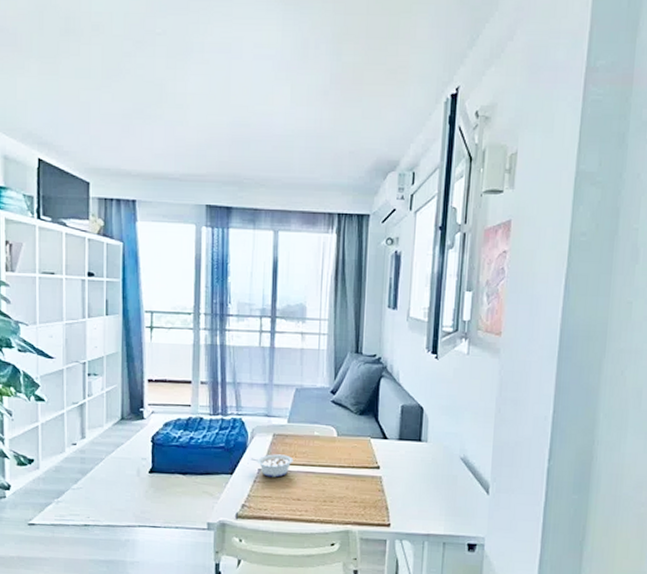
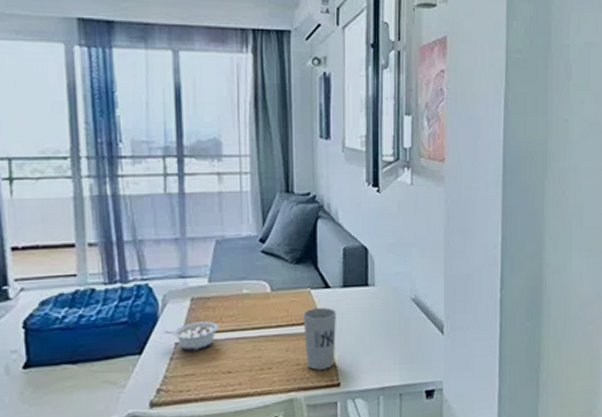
cup: none [362,455,392,510] -> present [303,307,337,370]

